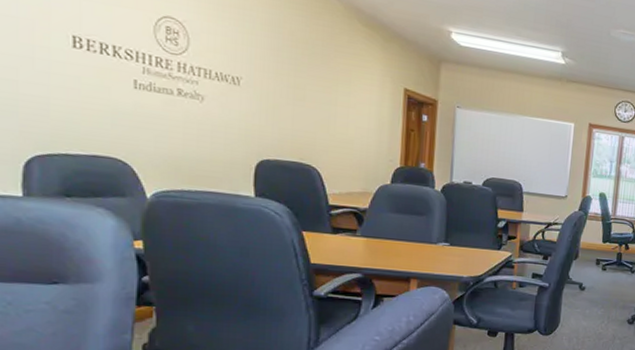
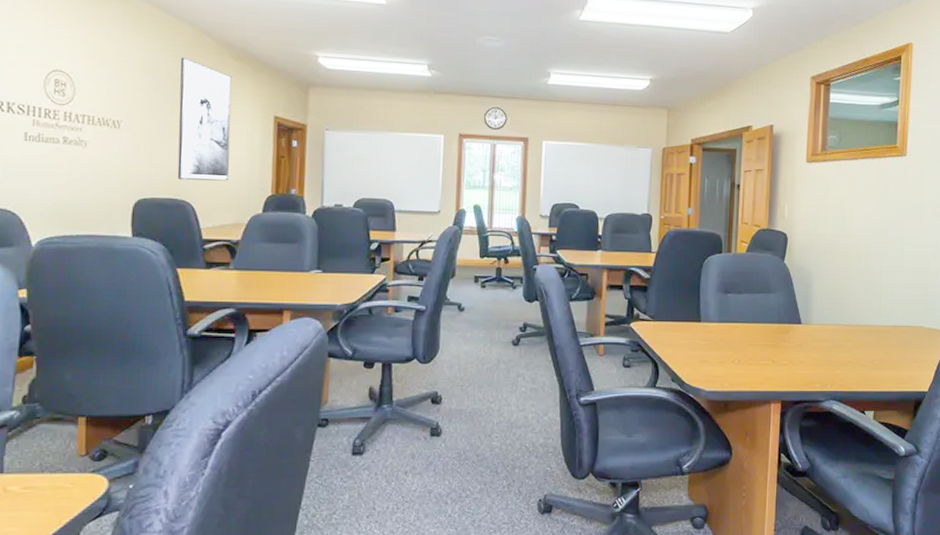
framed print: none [302,17,360,150] -> present [177,57,232,181]

